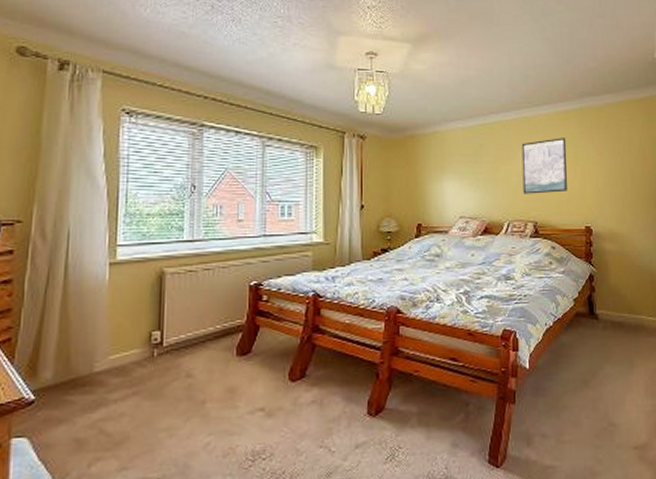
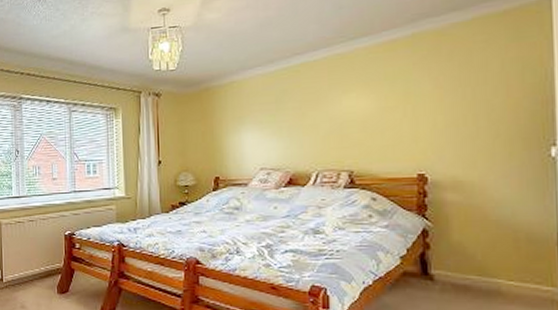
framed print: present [521,138,567,194] -> none [333,72,393,141]

